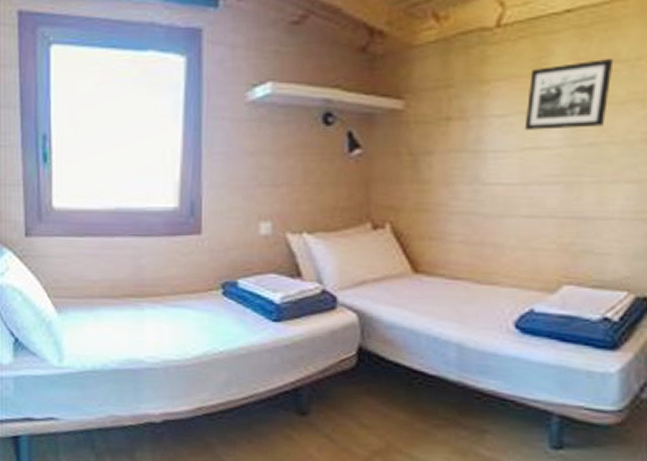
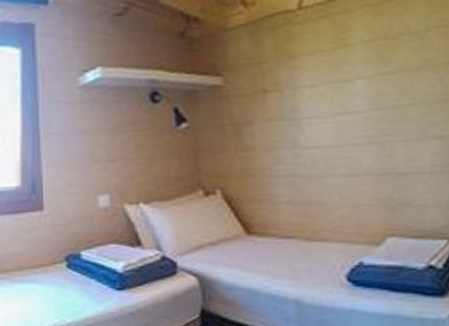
picture frame: present [524,58,614,132] -> none [333,30,405,99]

